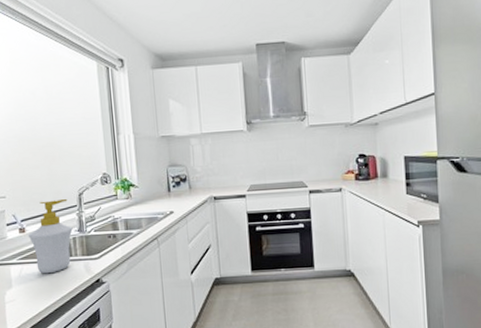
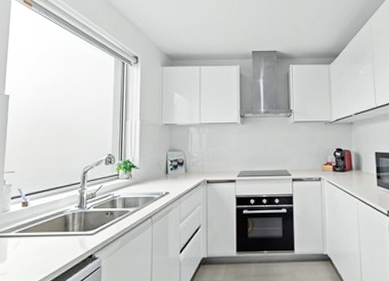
soap bottle: present [29,198,73,274] -> none [30,176,73,248]

